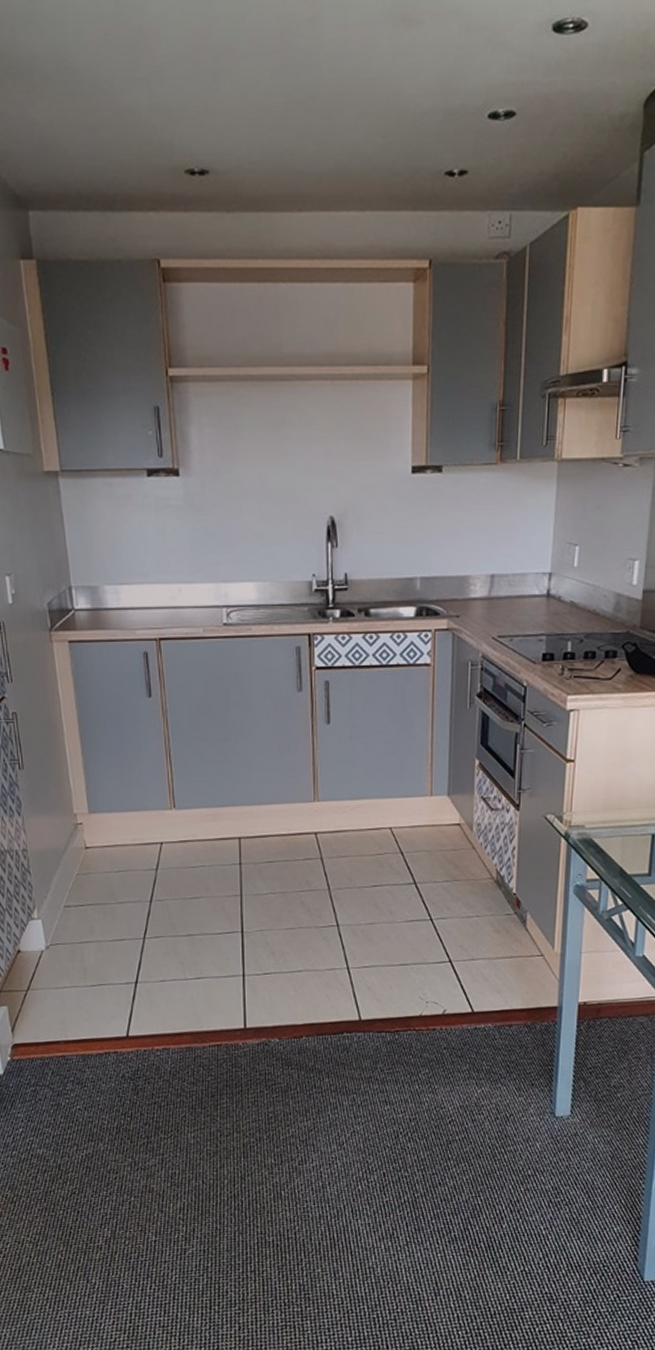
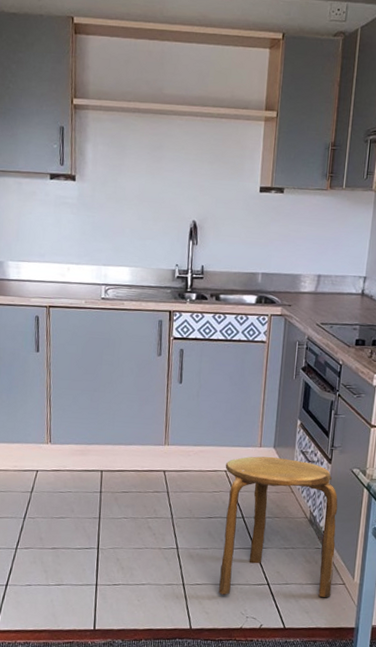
stool: none [389,806,530,978] -> present [219,456,338,597]

